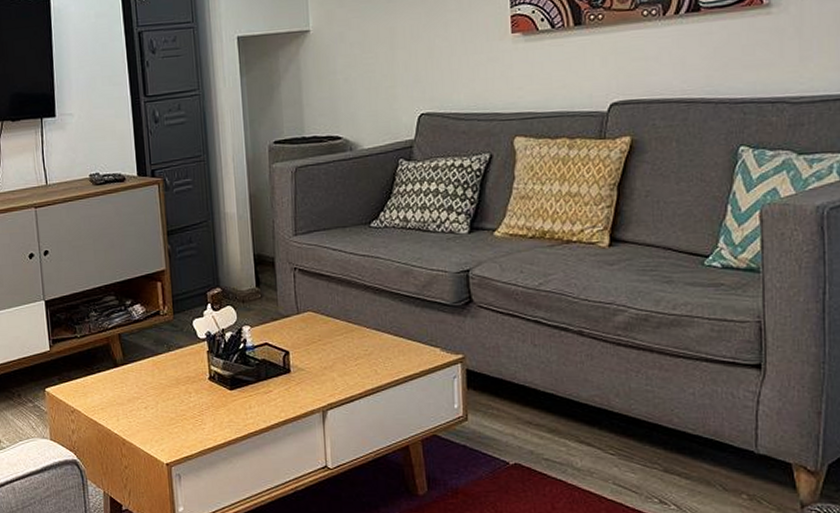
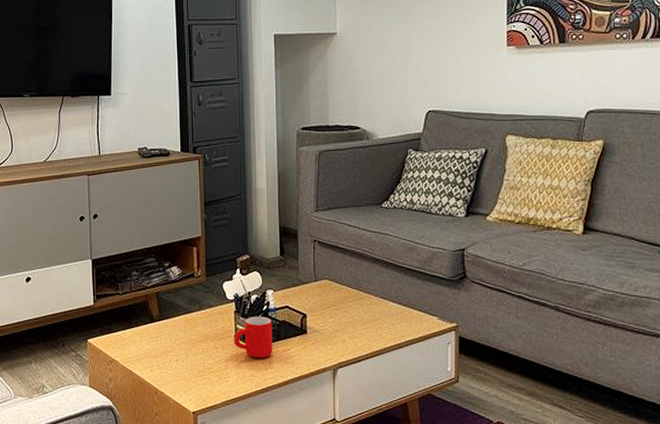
mug: none [208,355,253,402] -> present [234,316,273,359]

